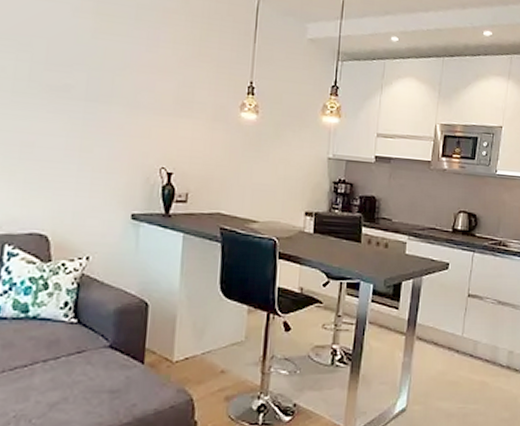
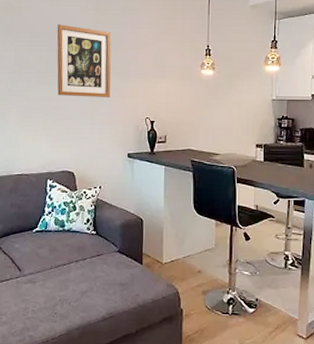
wall art: none [28,25,117,136] -> present [57,24,112,97]

